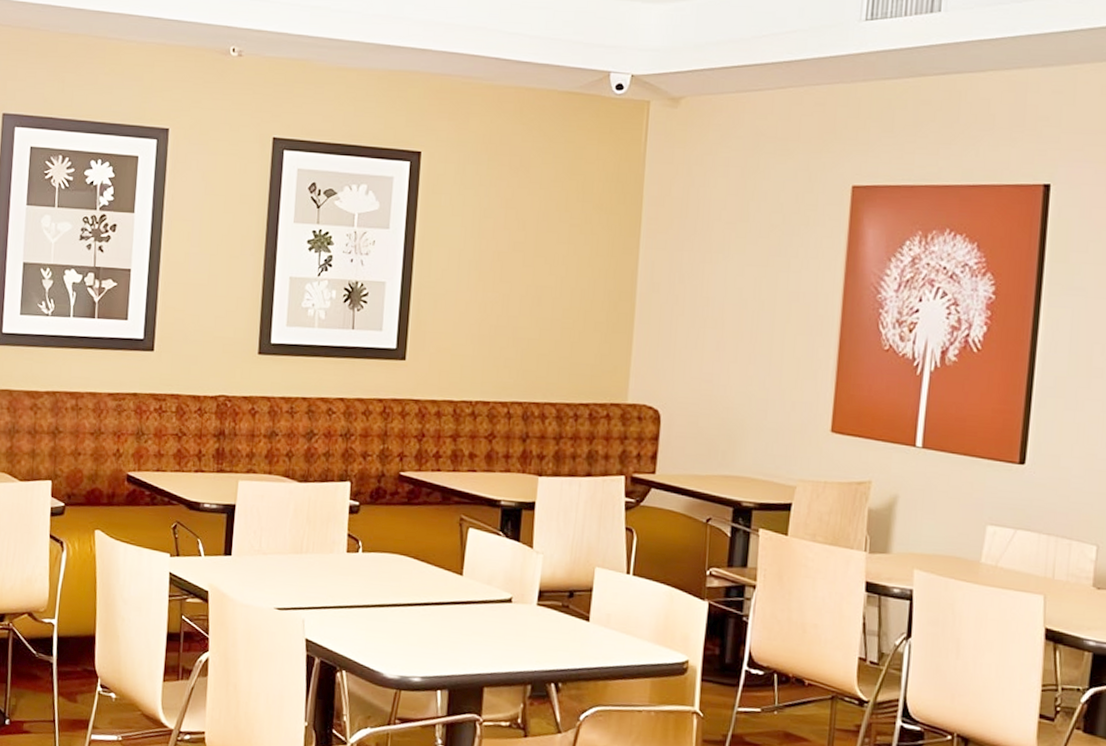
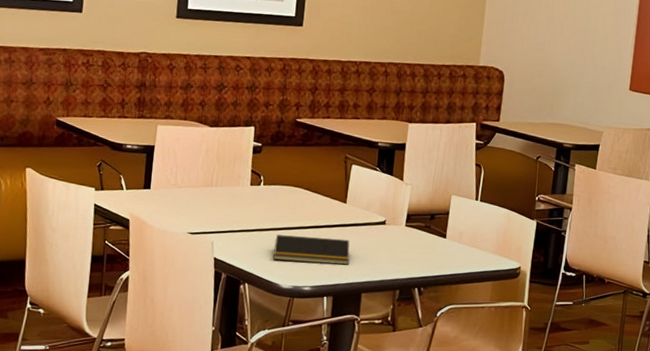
notepad: none [375,612,468,652] -> present [273,235,350,265]

